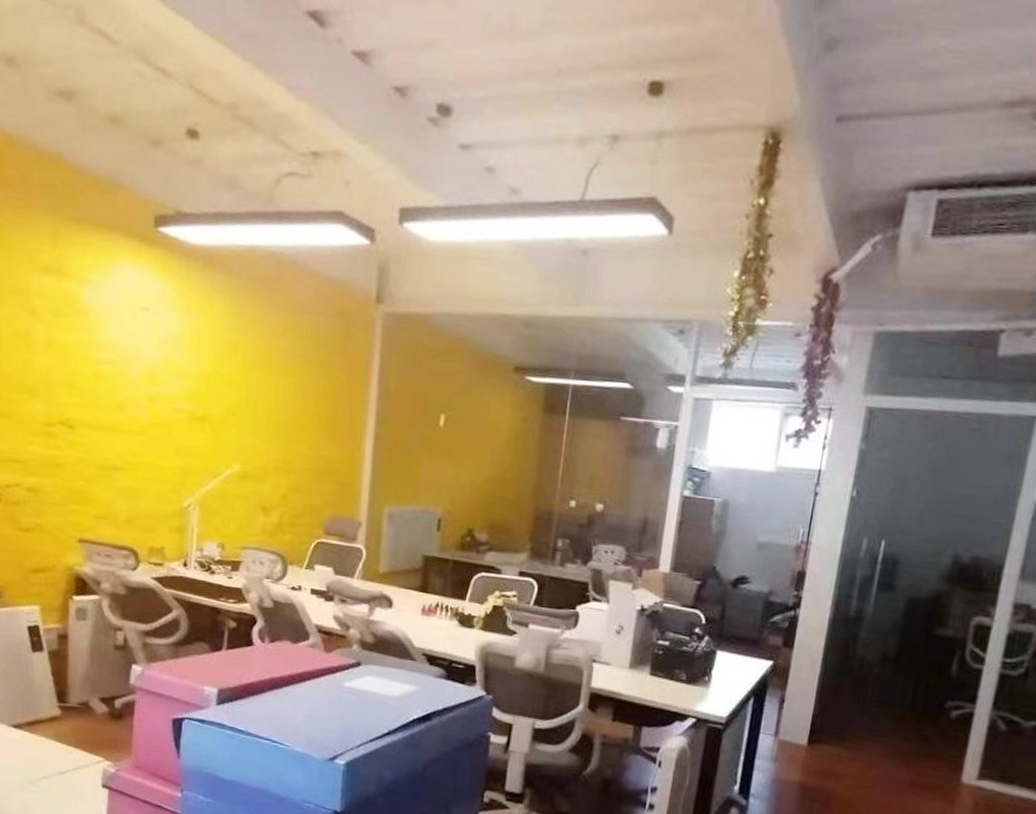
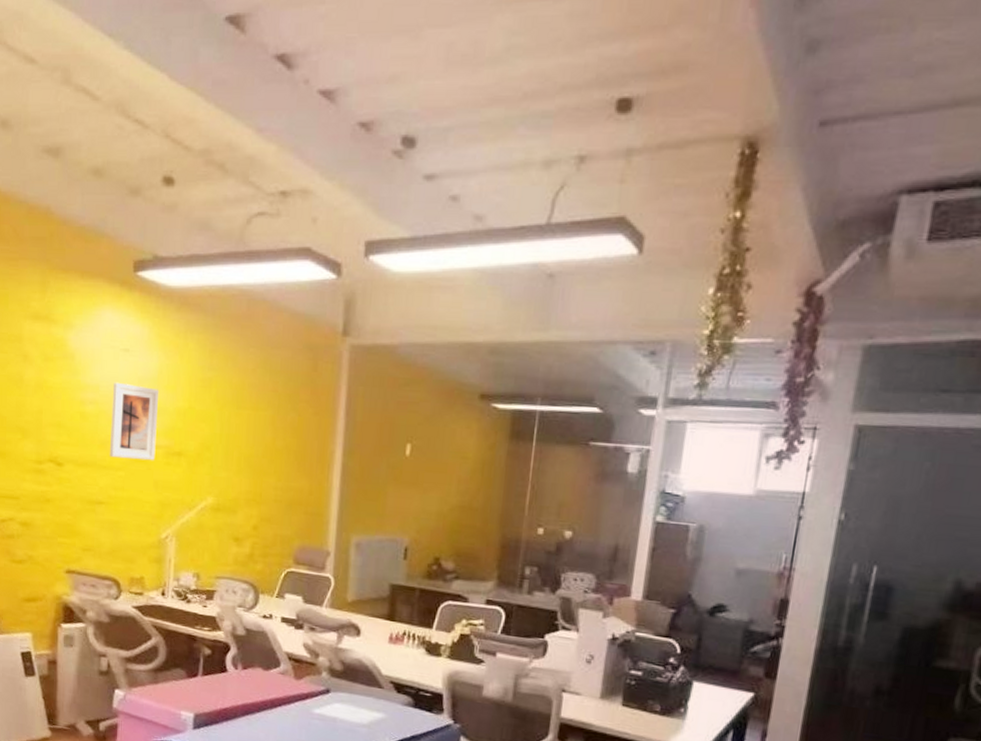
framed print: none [128,342,182,426] -> present [110,382,159,461]

